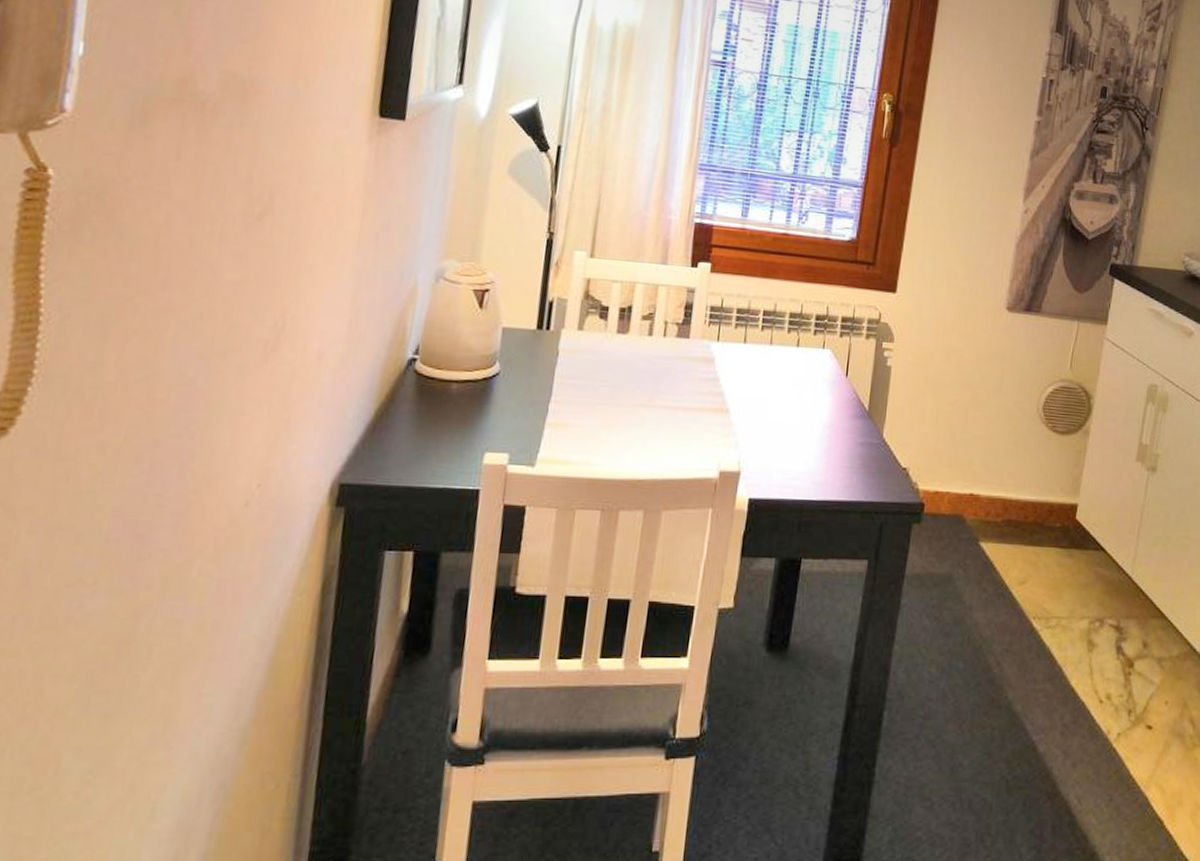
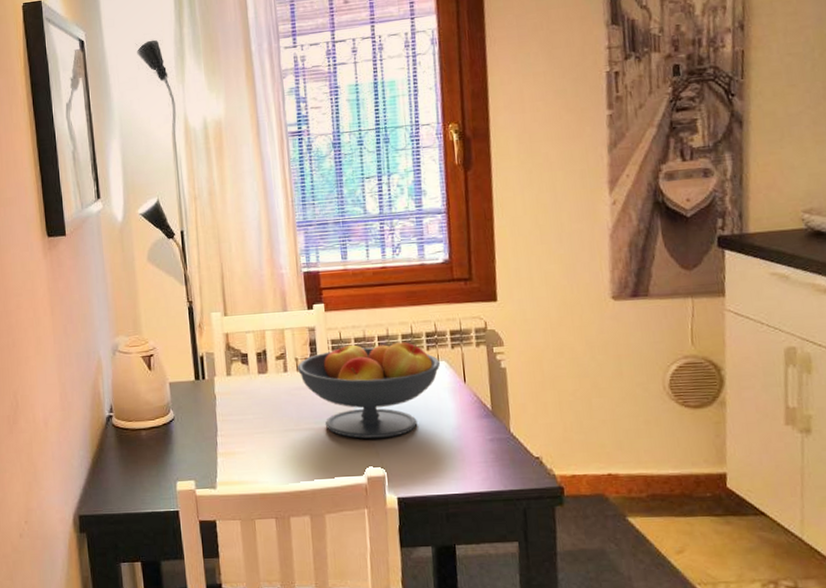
fruit bowl: none [664,311,826,428] -> present [296,341,441,439]

